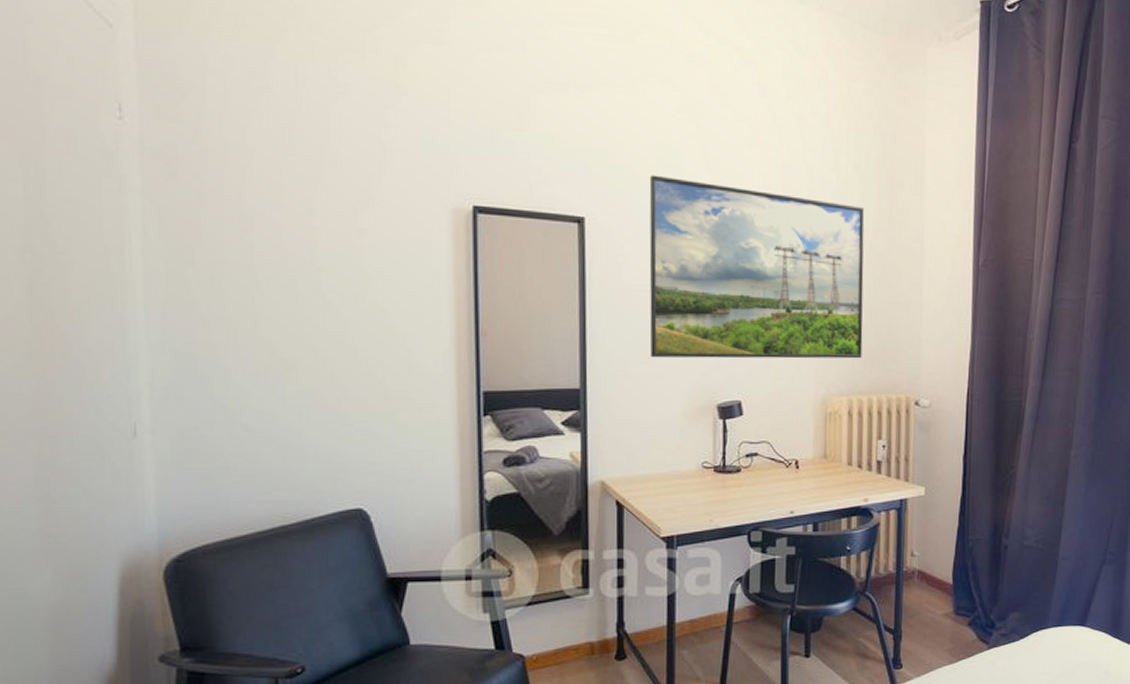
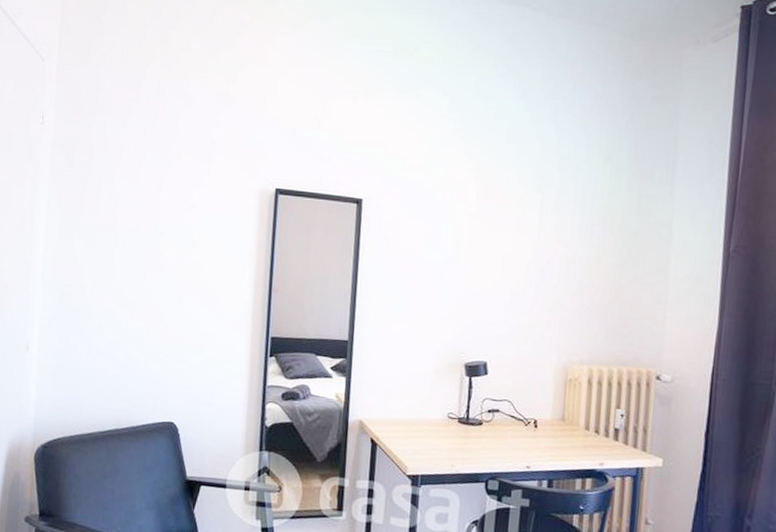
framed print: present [649,175,865,359] -> none [409,164,614,332]

